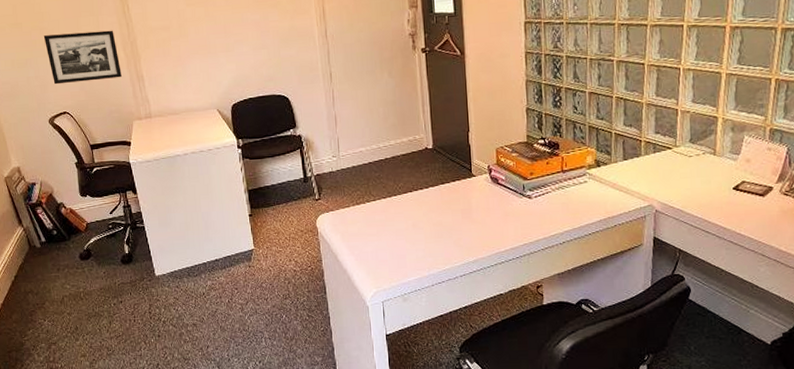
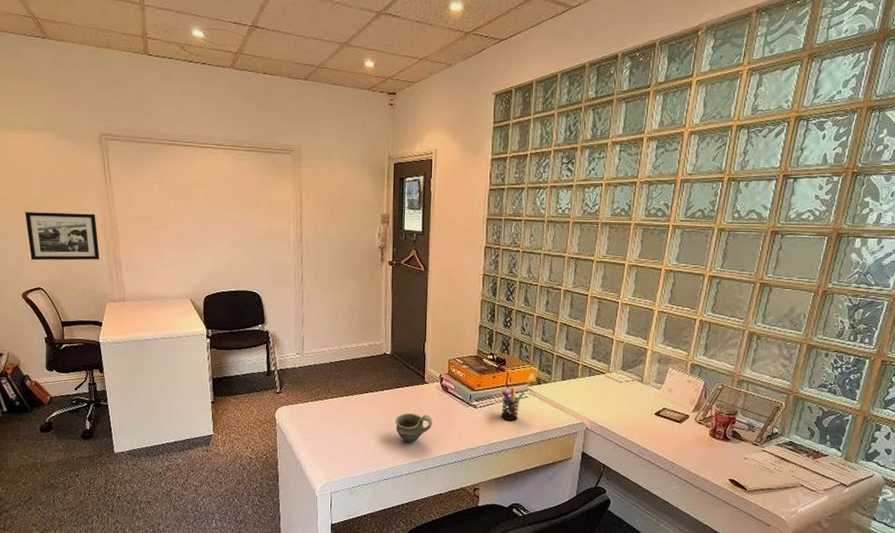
cup: none [443,210,485,241] -> present [395,413,432,442]
pen holder: none [557,171,584,210] -> present [501,386,525,421]

